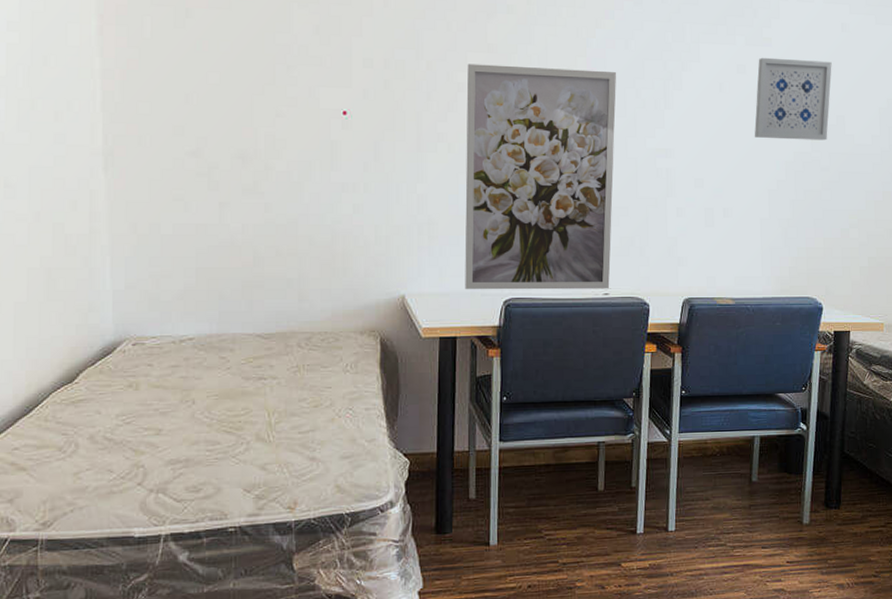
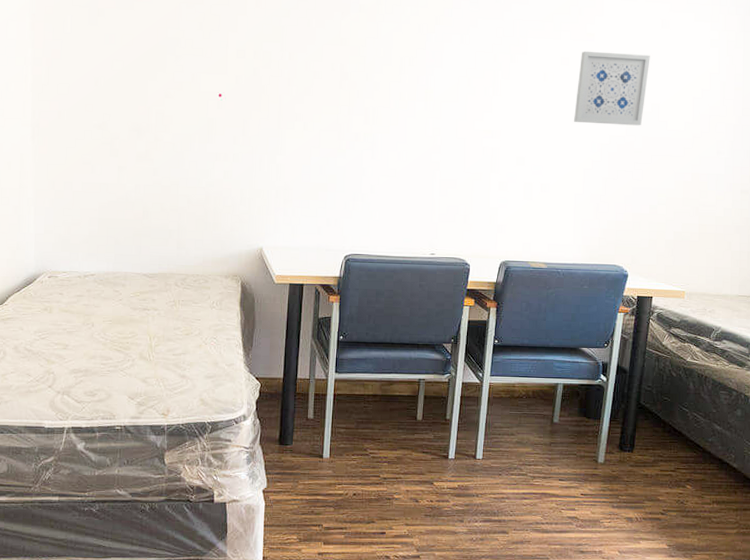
wall art: present [465,64,616,290] -> none [312,55,451,250]

